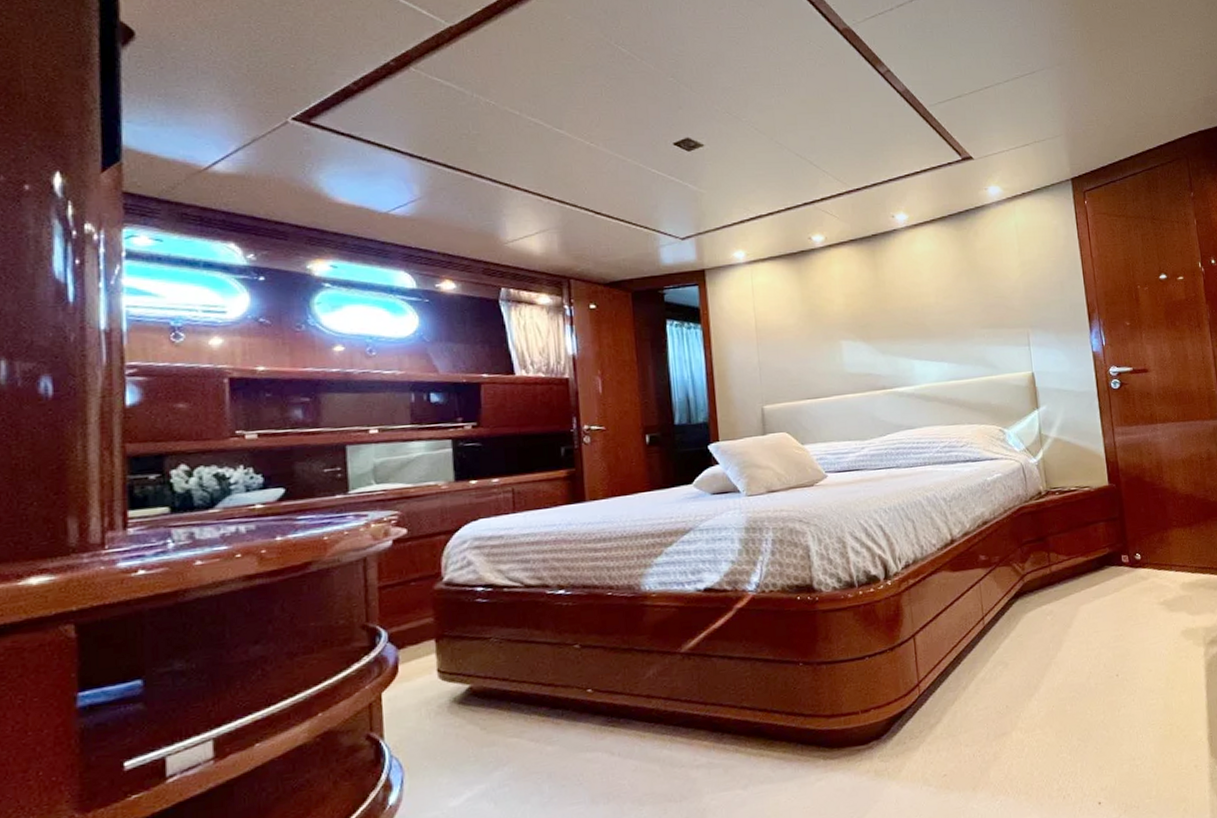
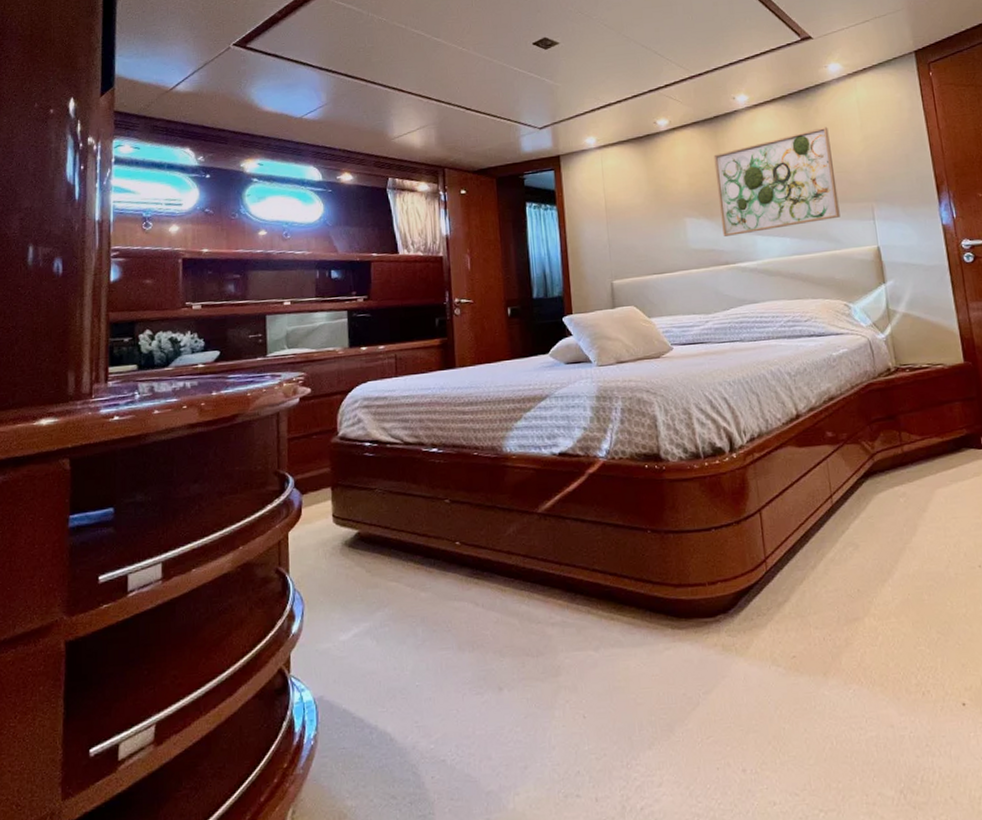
wall art: none [871,250,997,360] -> present [713,127,840,236]

